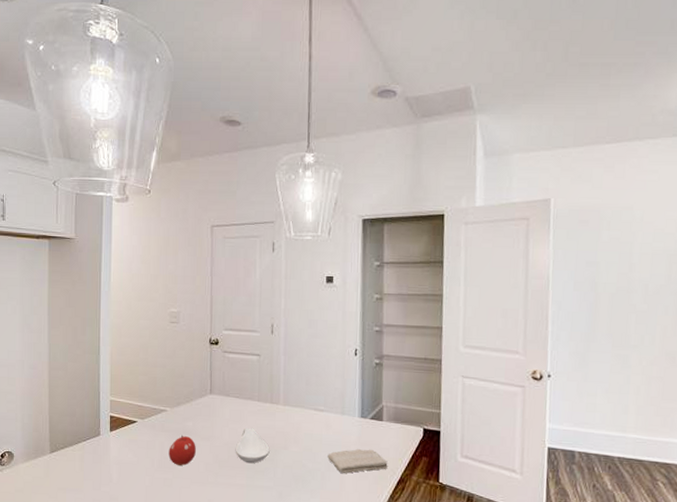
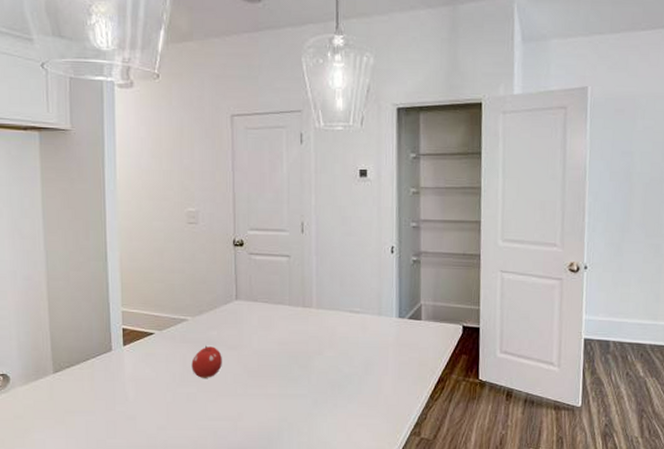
spoon rest: present [235,428,270,464] -> none [265,334,303,372]
washcloth: present [327,448,388,473] -> none [365,349,427,376]

